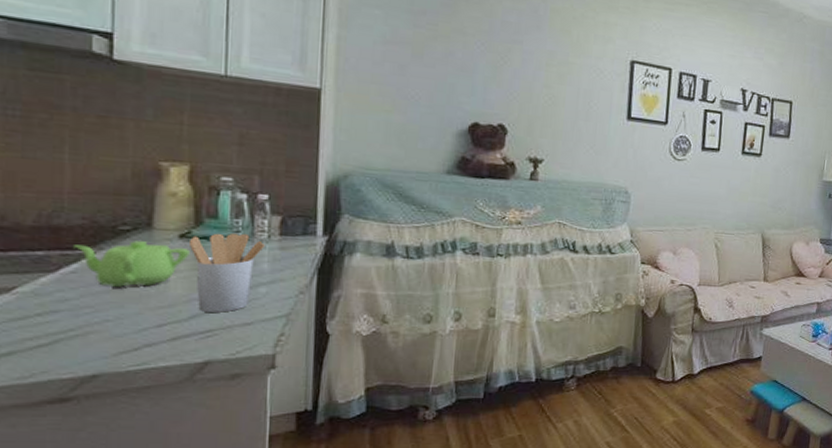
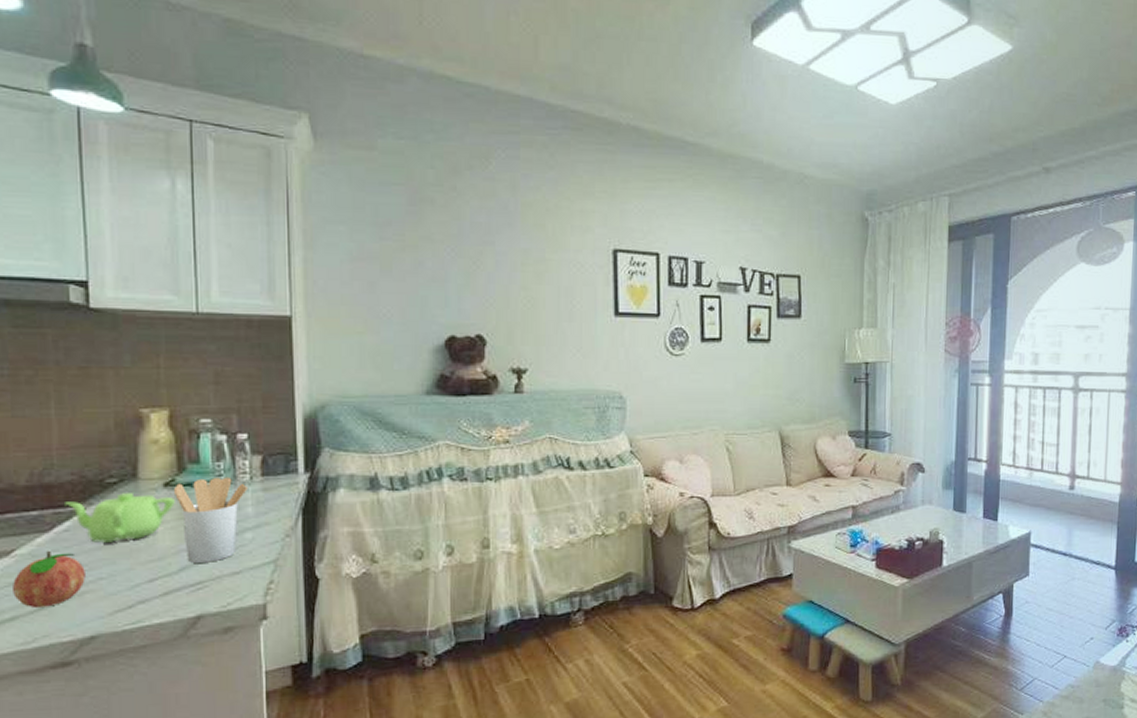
fruit: none [12,291,91,344] -> present [13,551,85,607]

